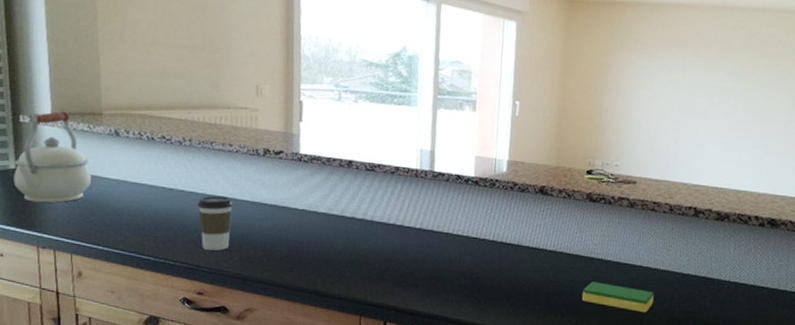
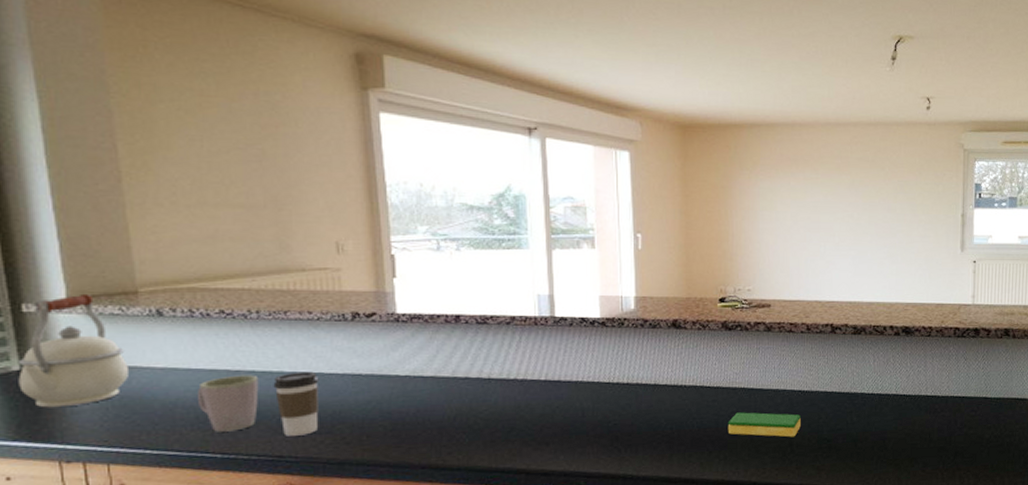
mug: none [139,192,187,240] -> present [196,374,259,432]

